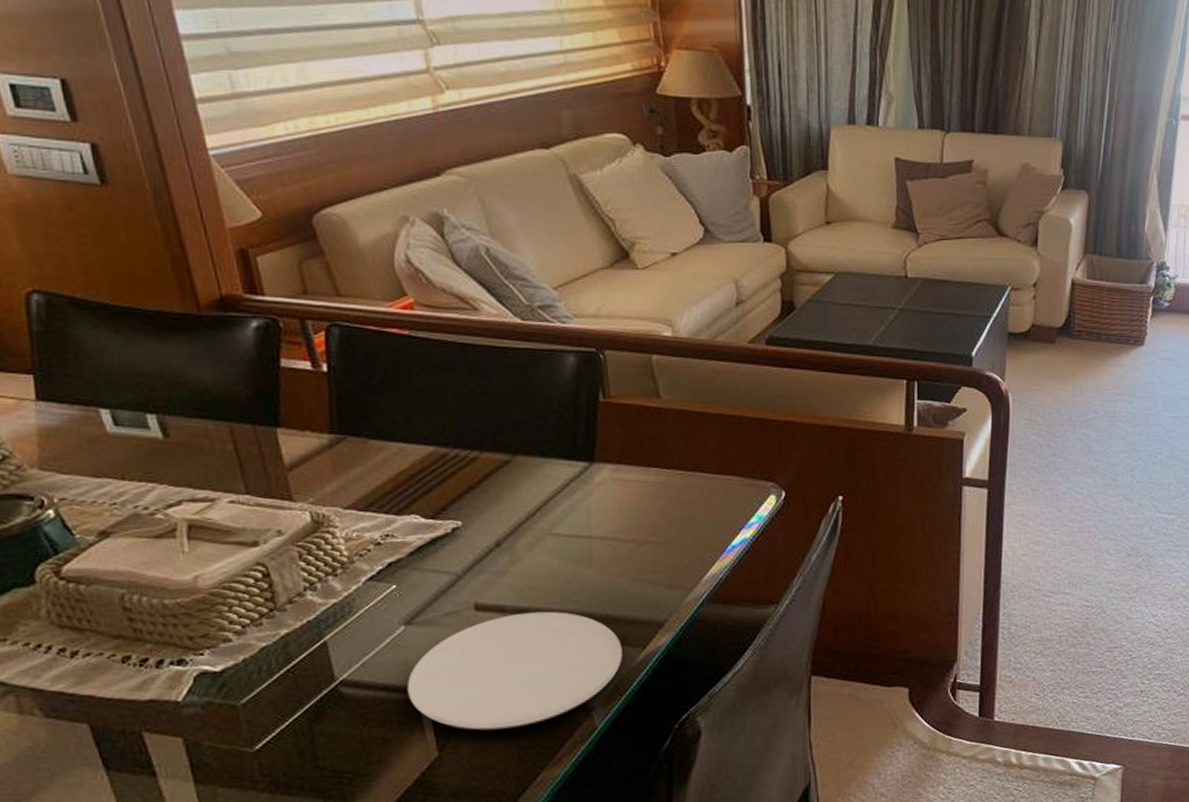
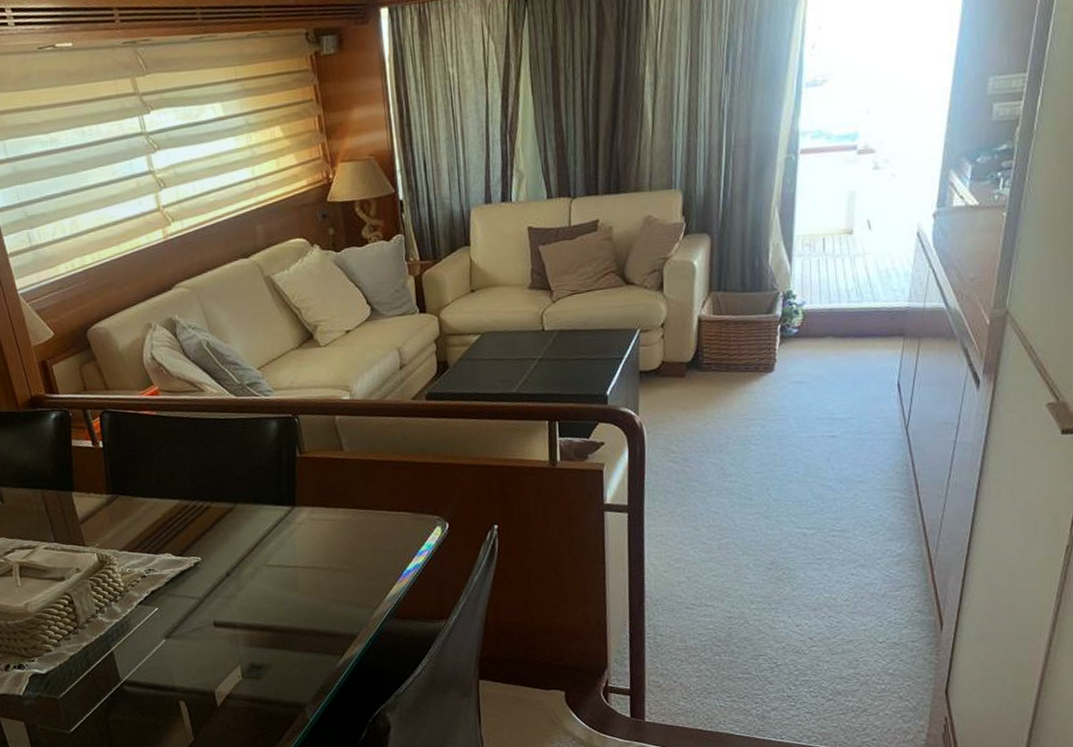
plate: present [406,611,623,731] -> none [169,627,326,722]

